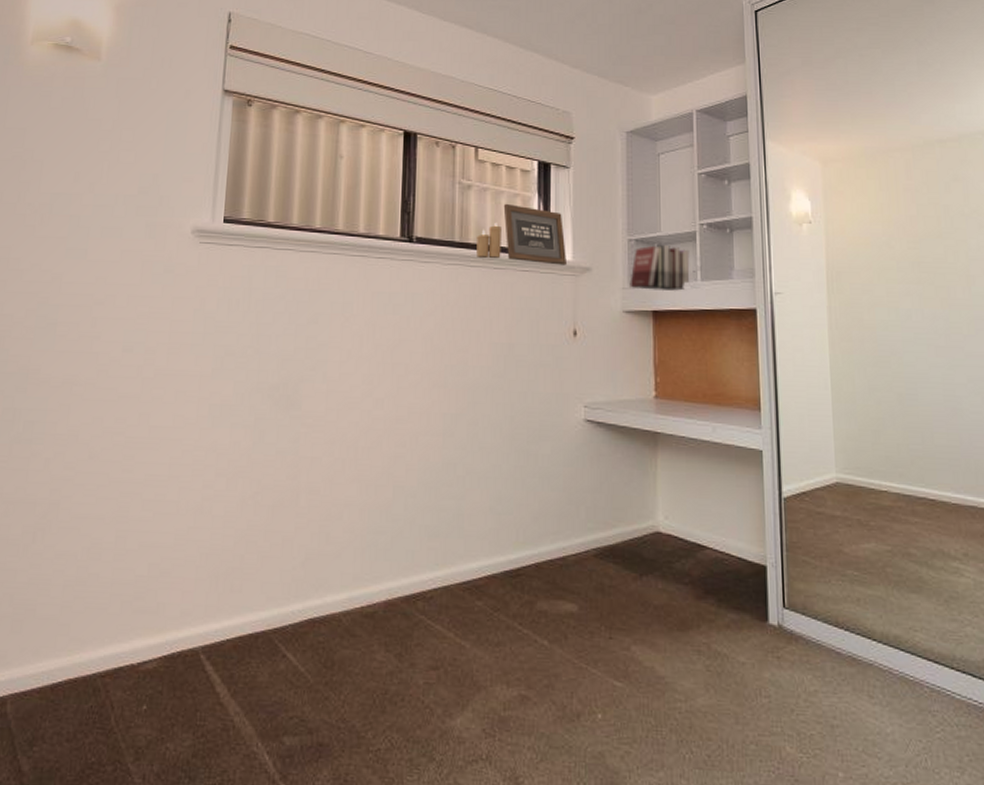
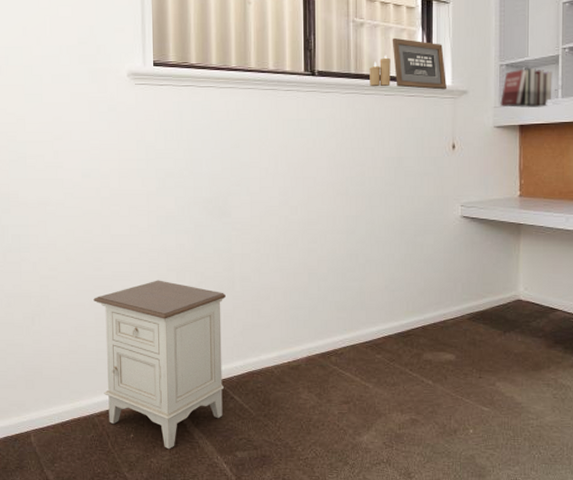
nightstand: none [114,487,287,730] -> present [93,280,226,450]

